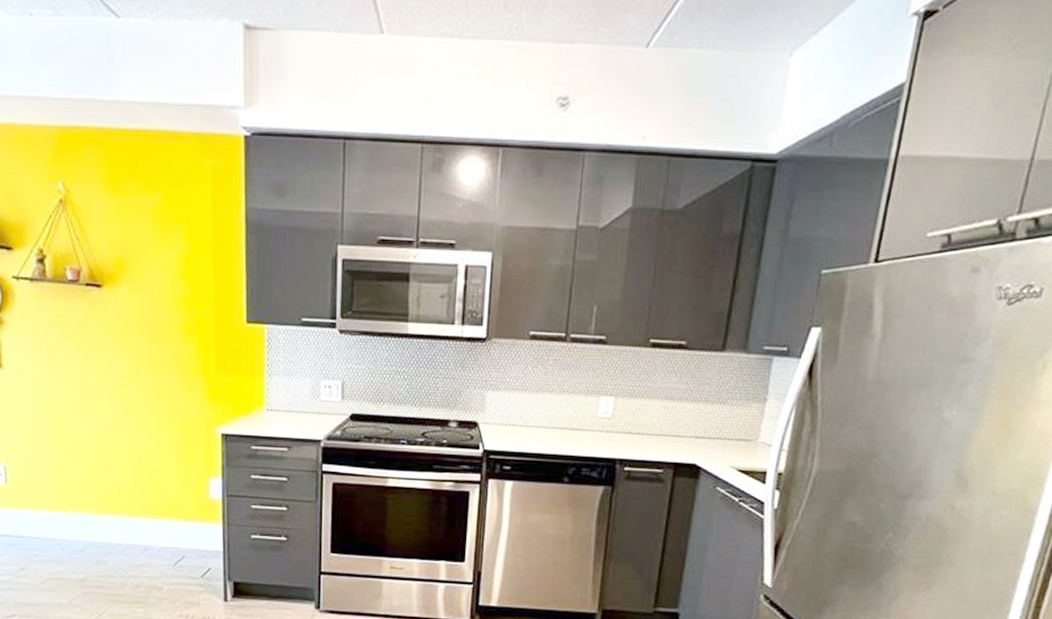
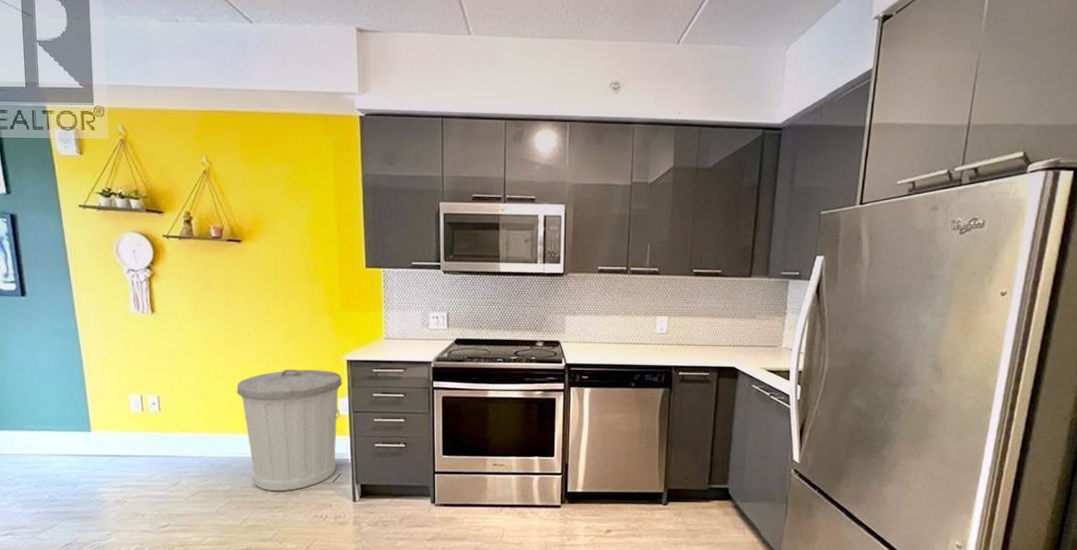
trash can: none [93,441,216,584] -> present [236,369,343,491]

